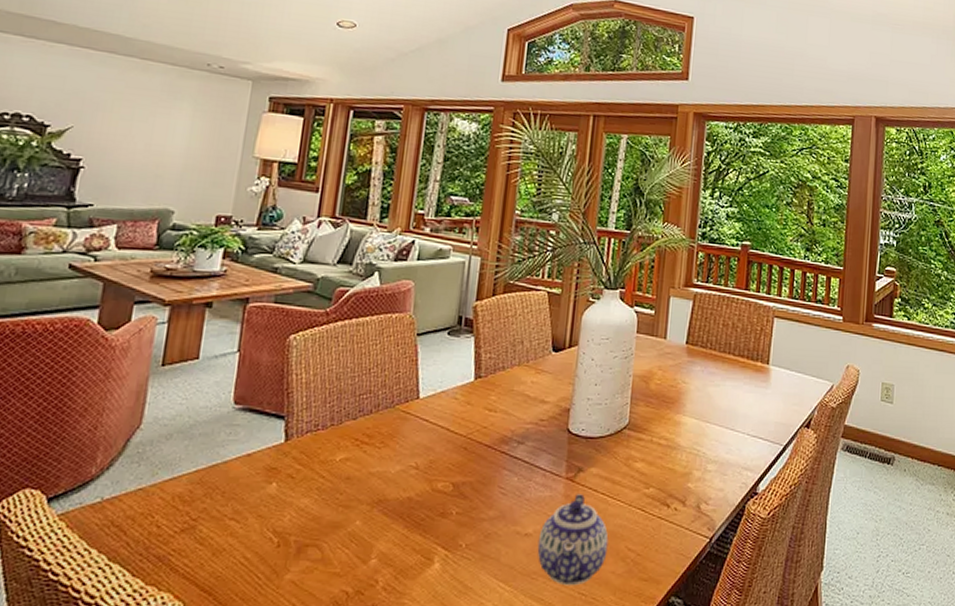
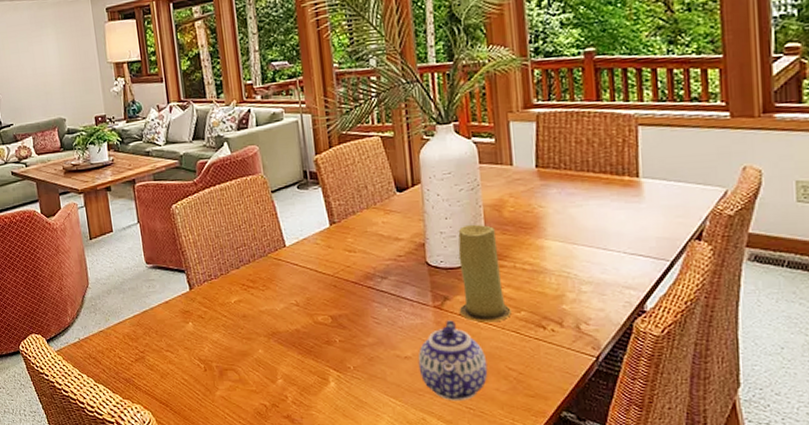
candle: none [590,393,641,498] -> present [458,224,512,323]

